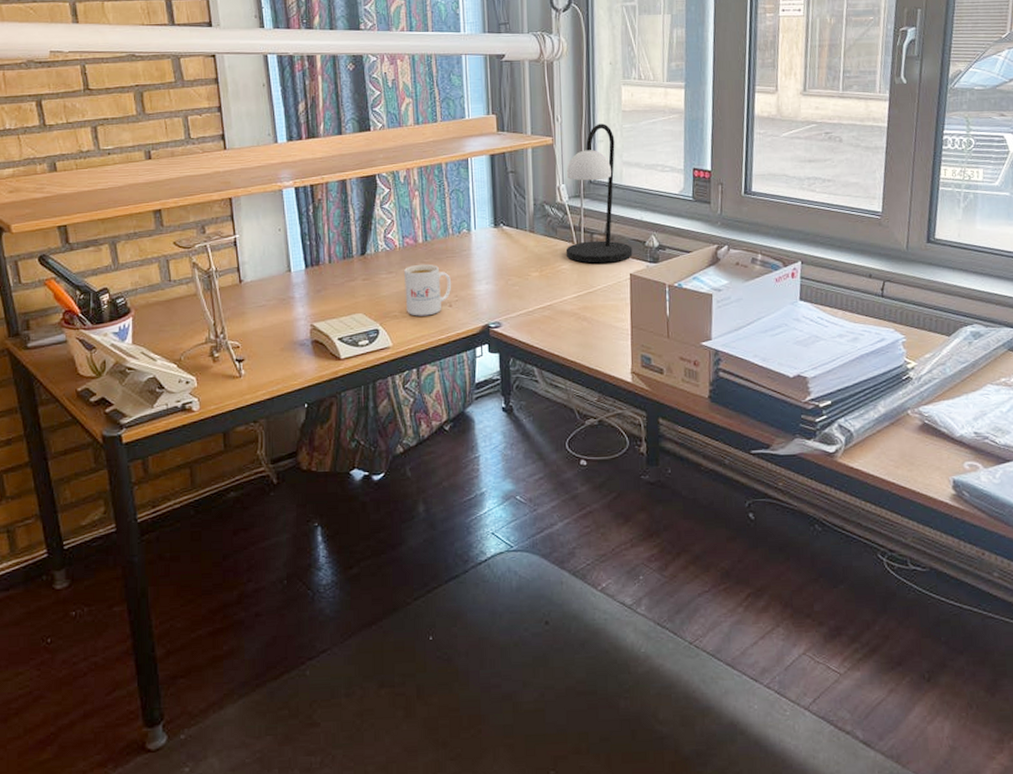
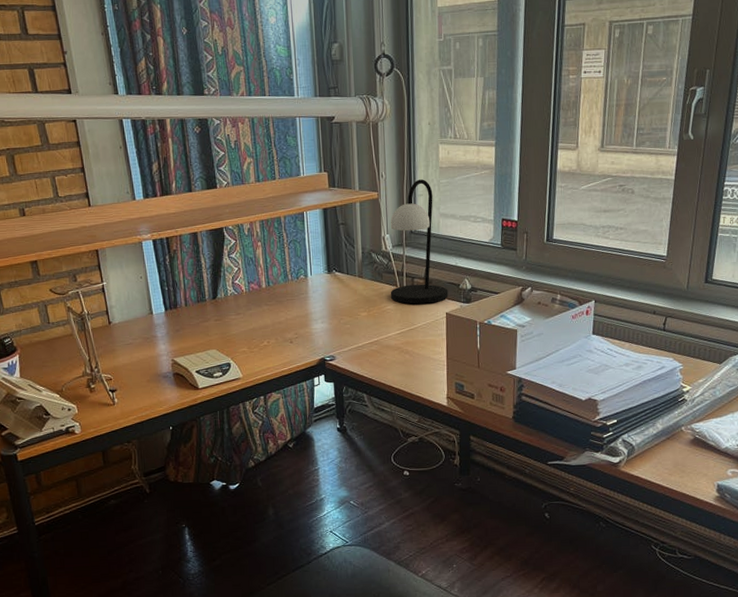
mug: present [404,264,452,316] -> none [251,306,292,352]

